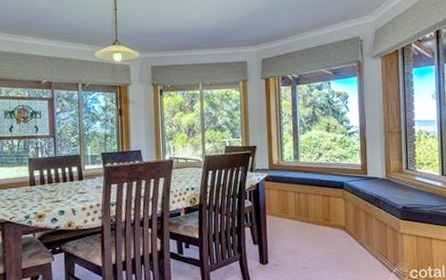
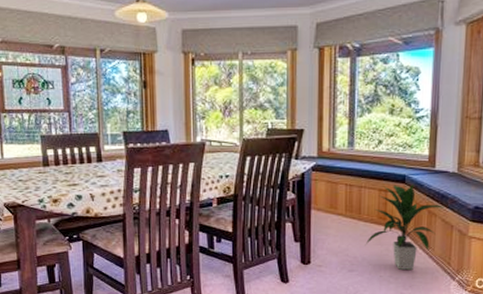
indoor plant: none [314,189,378,265] -> present [365,183,444,270]

